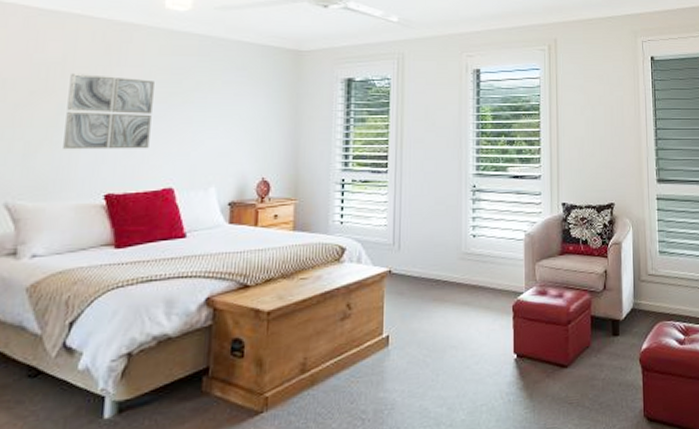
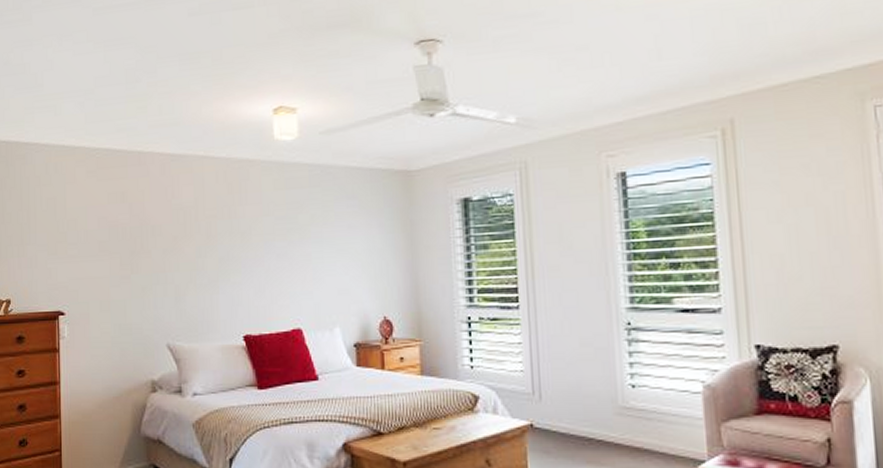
wall art: present [63,74,154,150] -> none [203,215,276,292]

